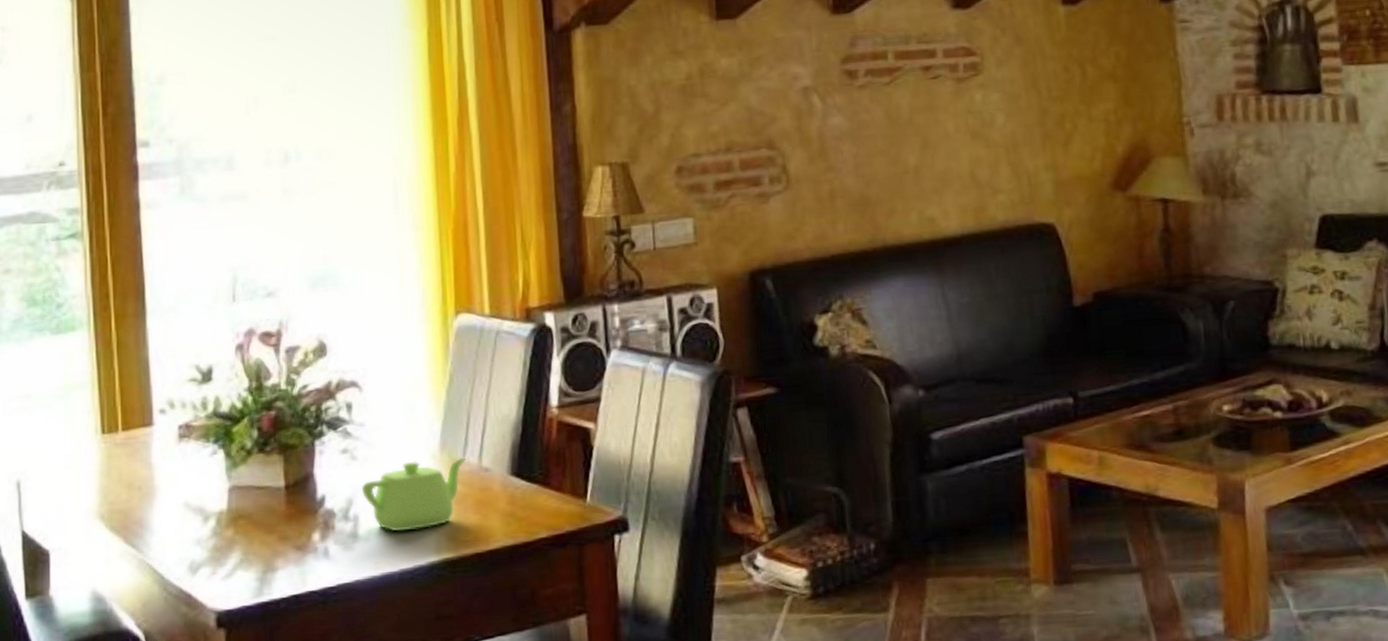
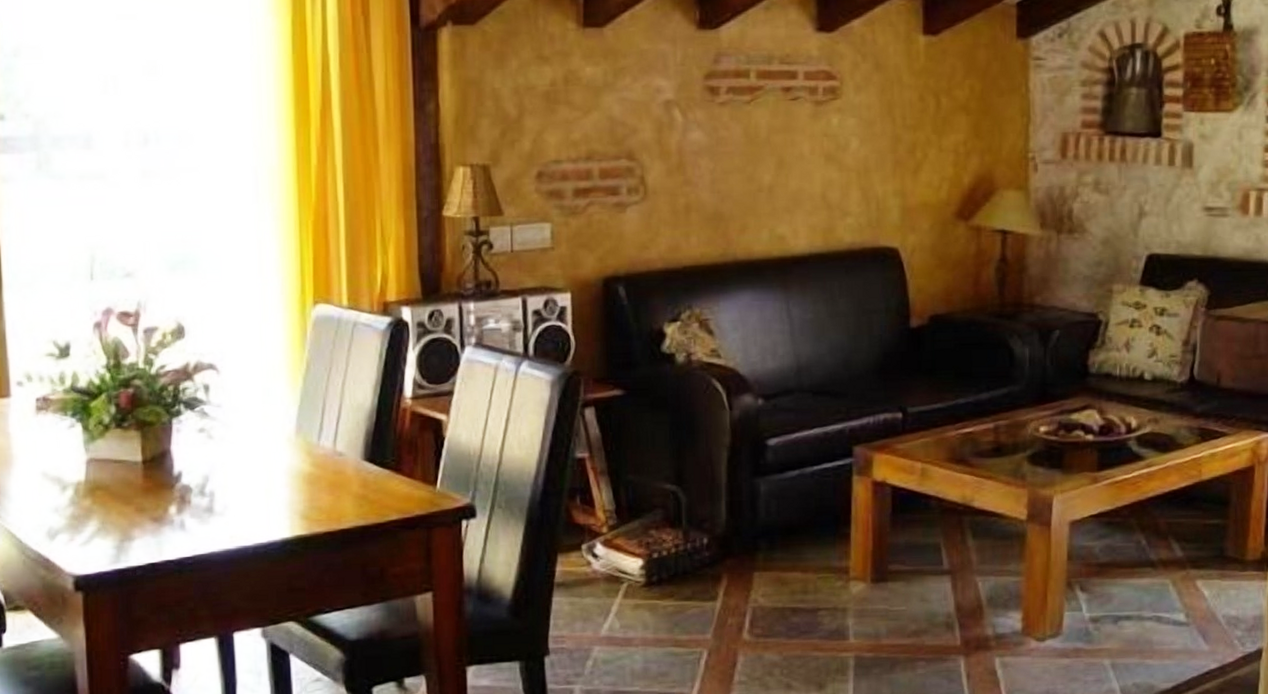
teapot: present [362,457,467,532] -> none [218,441,322,508]

